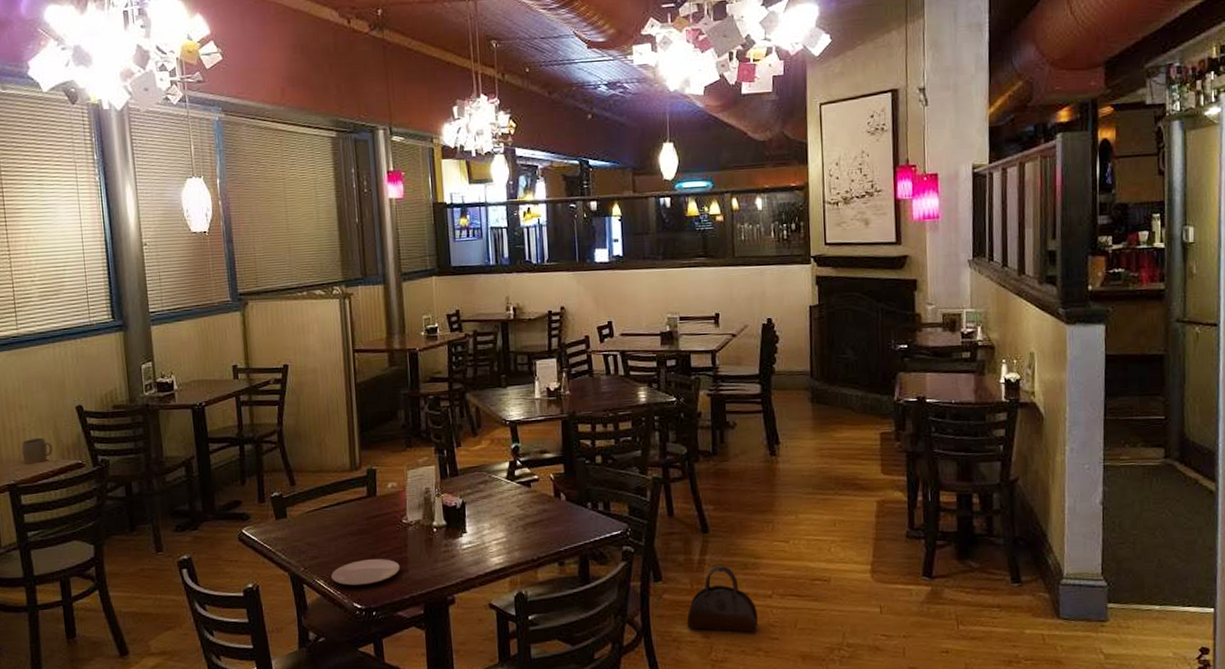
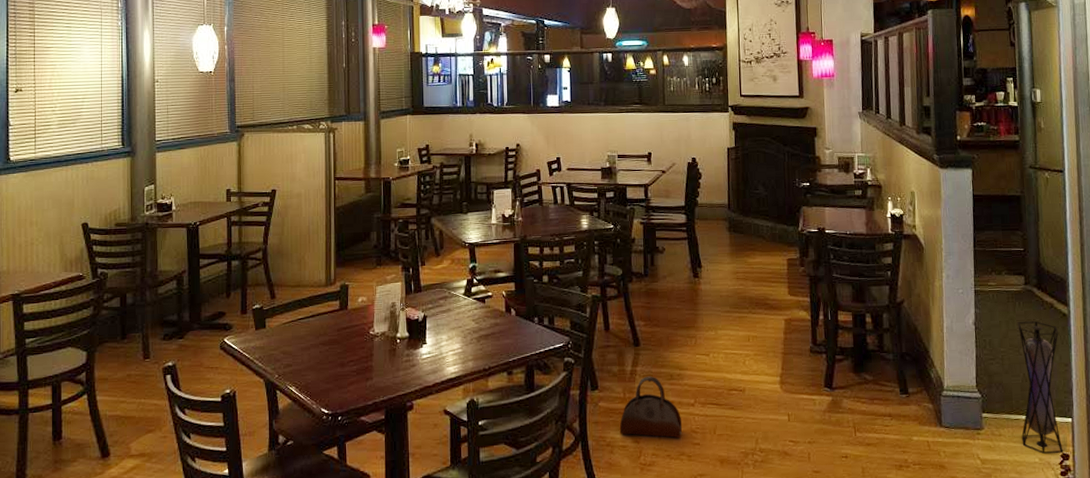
mug: present [21,437,53,464] -> none [28,251,57,276]
plate: present [331,558,400,586] -> none [303,366,365,392]
lantern: none [1153,500,1203,647] -> present [1017,321,1063,454]

